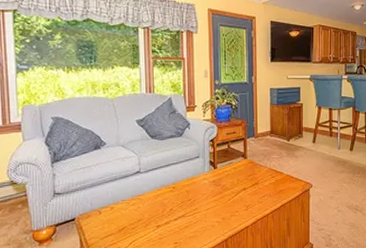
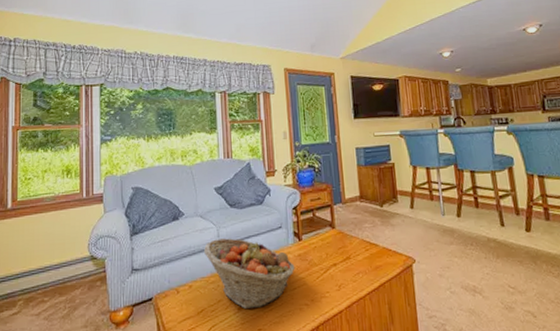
fruit basket: none [126,166,210,227] -> present [204,238,295,310]

